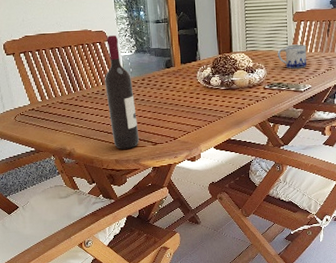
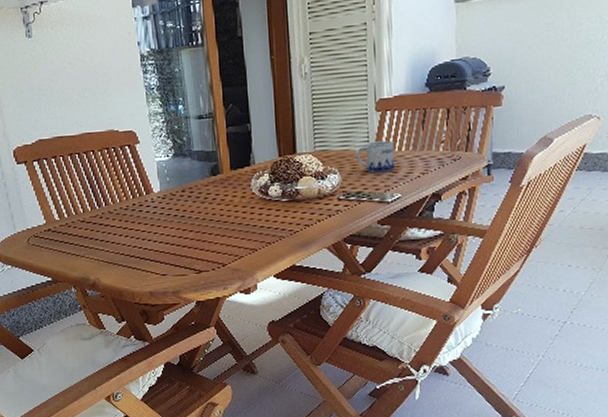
wine bottle: present [104,35,139,149] -> none [134,136,179,279]

